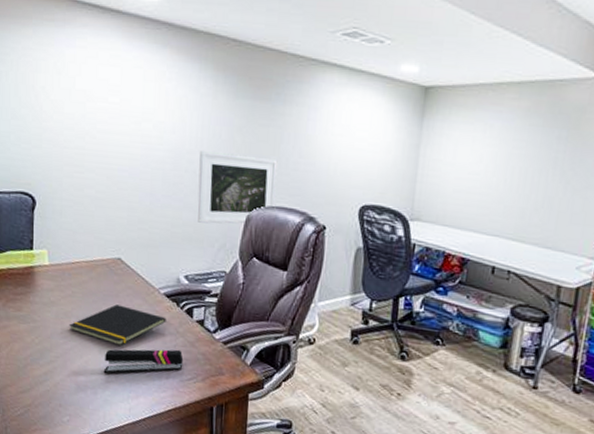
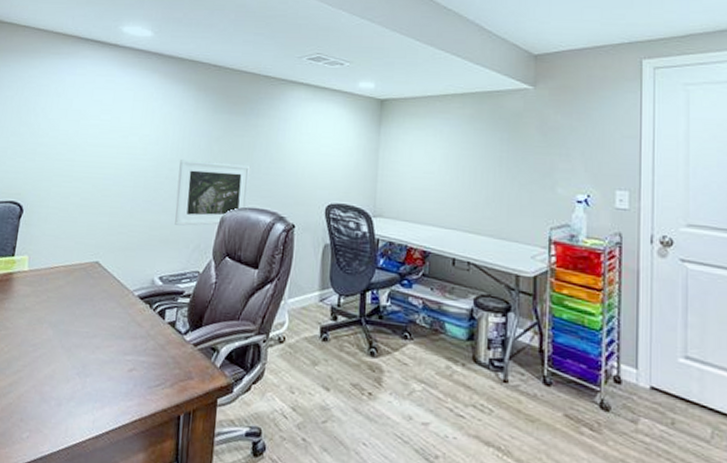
notepad: present [68,304,166,346] -> none [40,308,139,352]
stapler: present [103,349,184,374] -> none [70,353,153,383]

